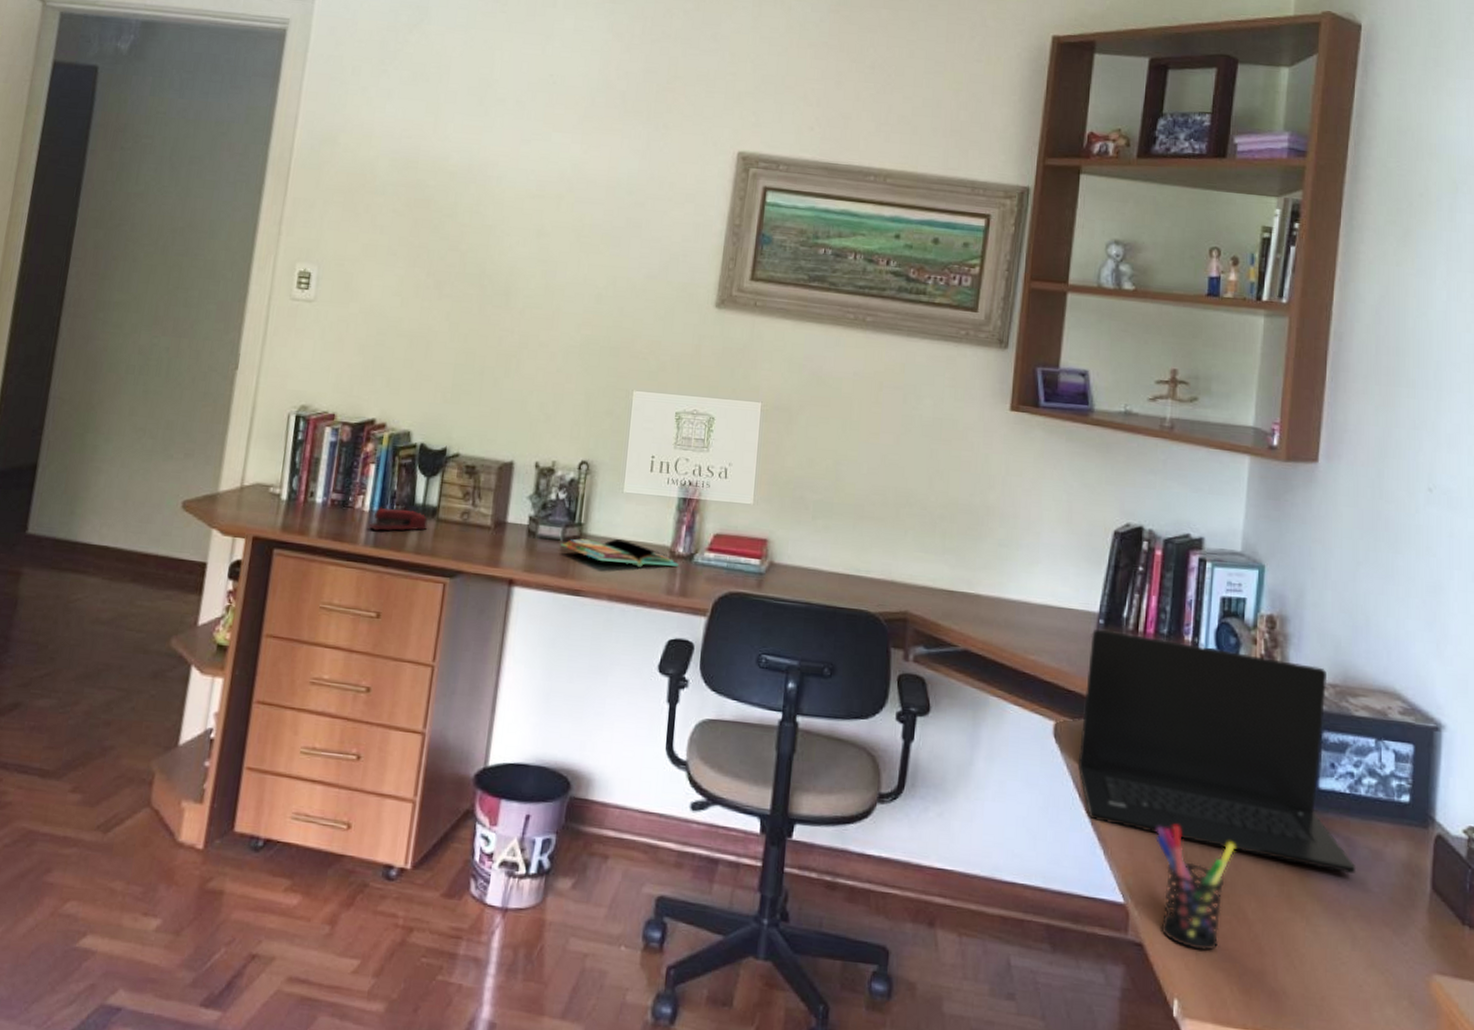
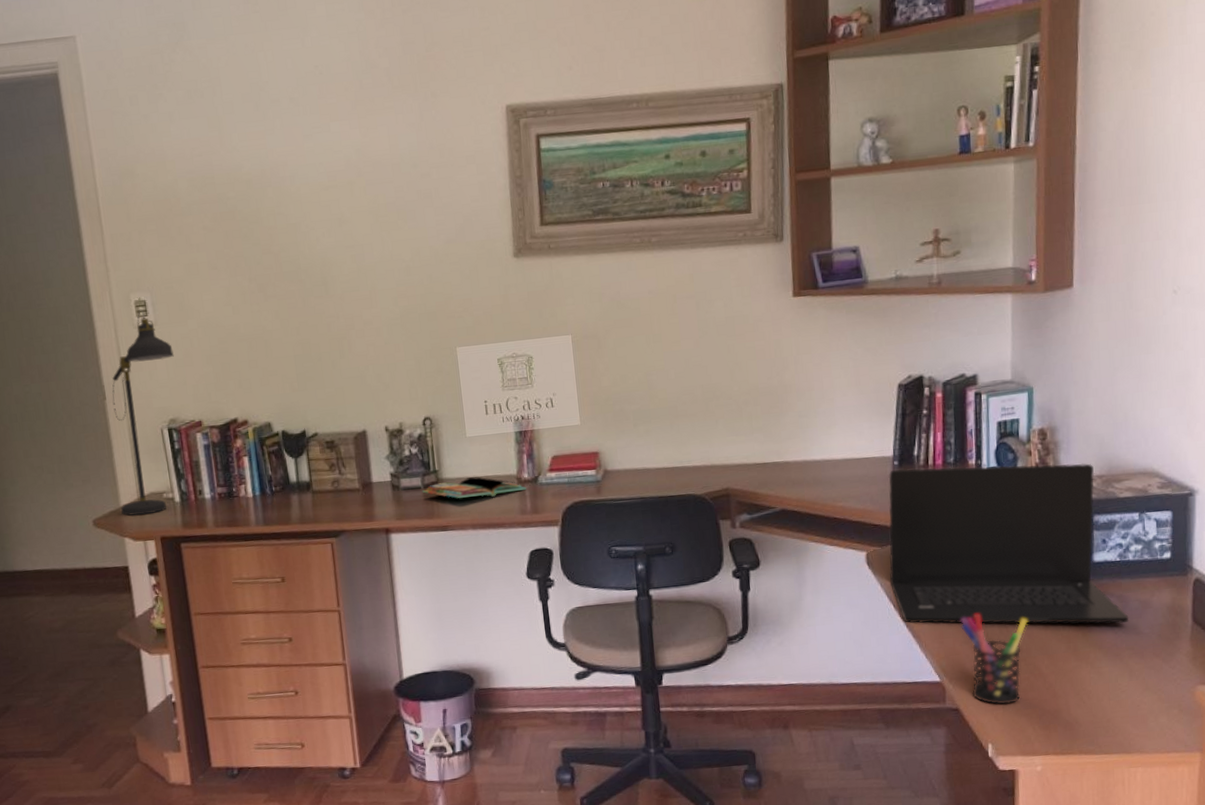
desk lamp: none [217,280,326,508] -> present [112,309,175,516]
stapler: present [368,507,428,532] -> none [255,489,306,513]

